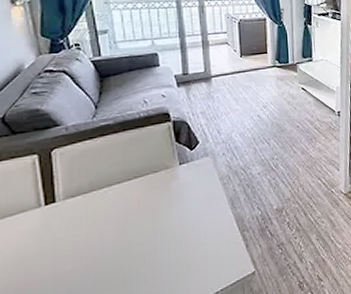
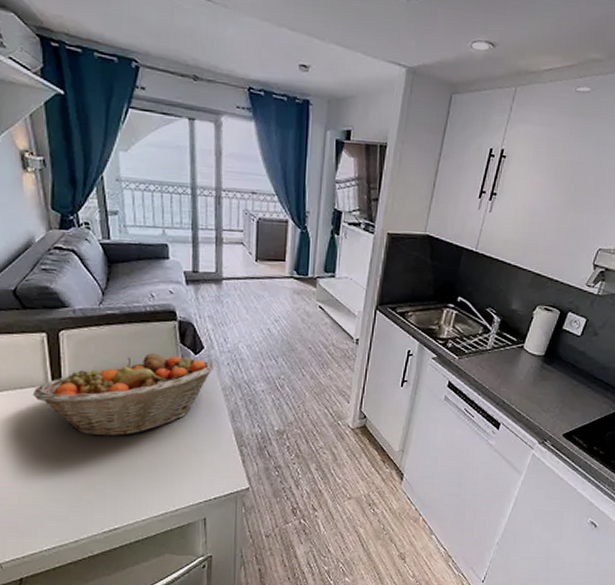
fruit basket: none [24,153,210,251] -> present [32,353,214,437]

